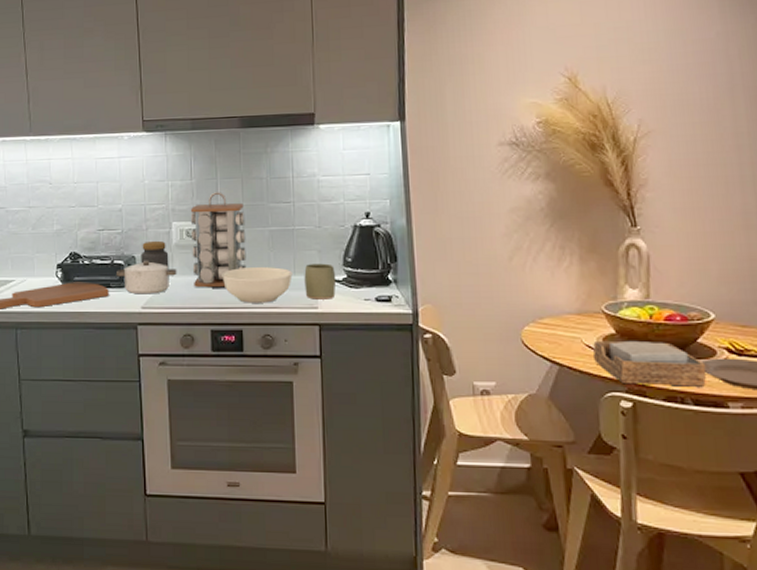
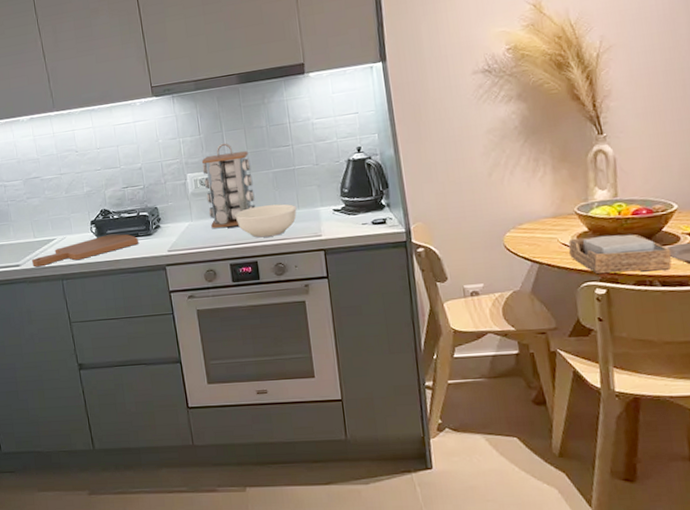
cooking pot: present [117,260,177,295] -> none [143,209,196,240]
jar: present [141,240,169,280] -> none [162,191,189,225]
mug: present [304,263,337,300] -> none [306,196,336,229]

